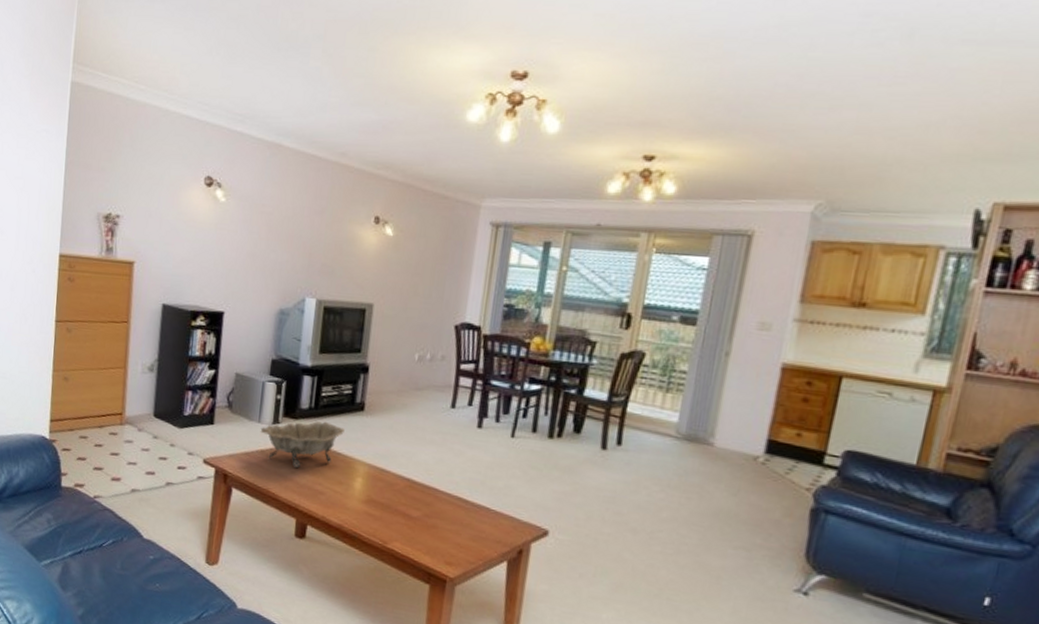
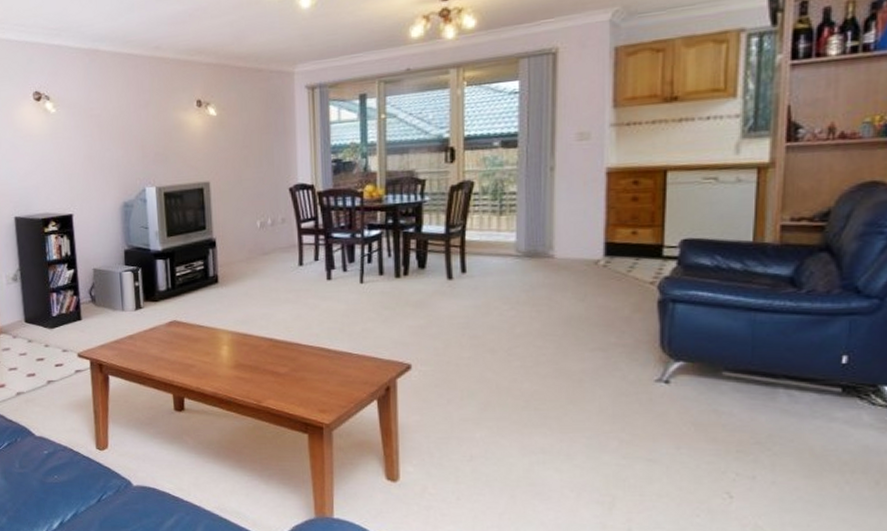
decorative bowl: present [260,421,345,468] -> none [125,299,203,346]

